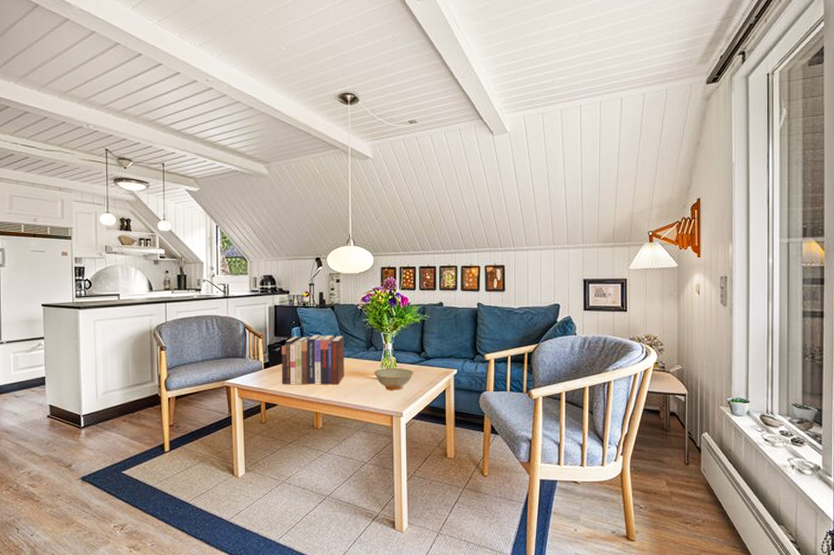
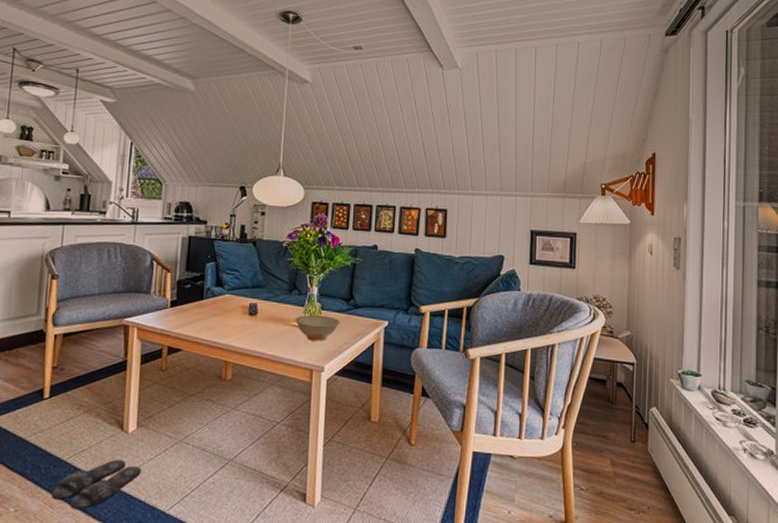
slippers: none [180,499,252,542] -> present [51,459,141,509]
books: present [281,334,344,385] -> none [188,272,265,331]

